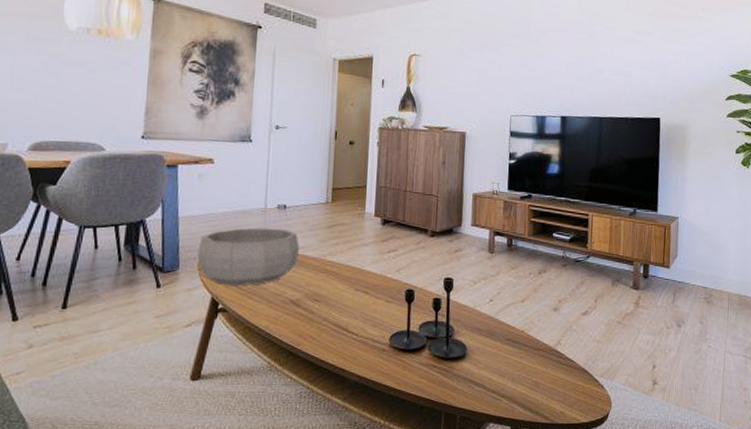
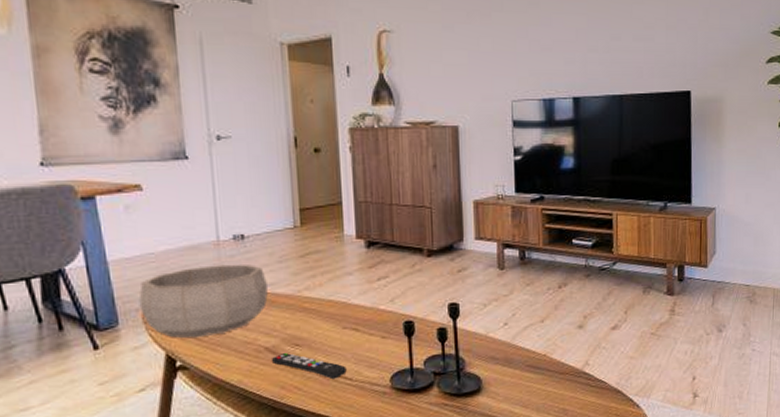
remote control: none [294,307,355,334] -> present [271,353,347,380]

